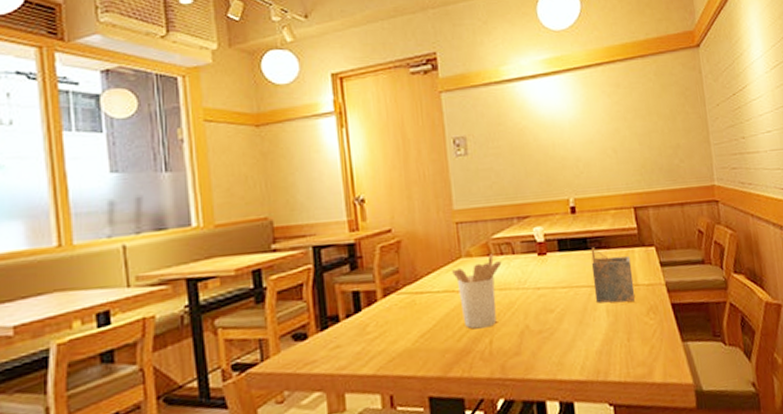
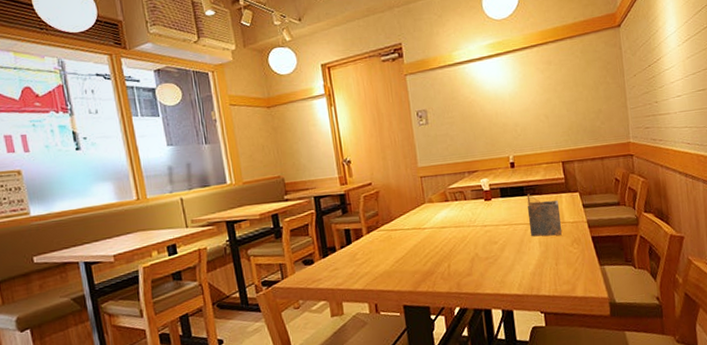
utensil holder: present [452,254,502,329] -> none [418,200,456,257]

